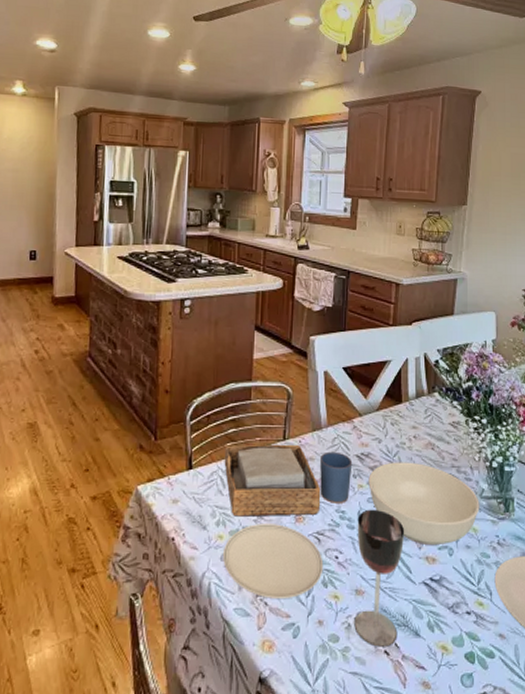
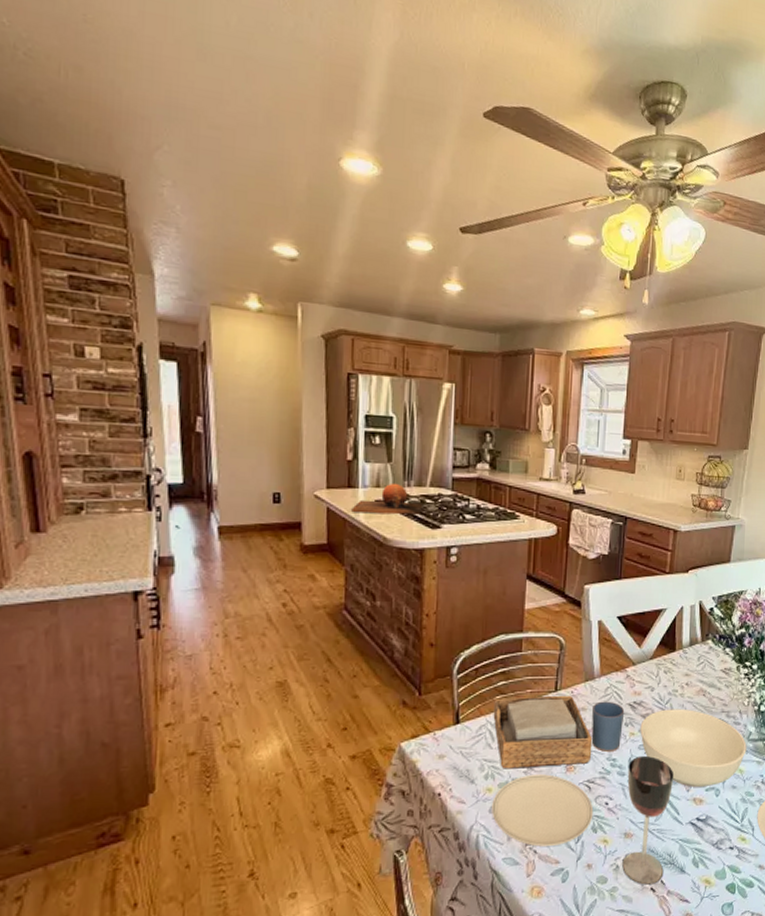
chopping board: none [97,241,160,271] -> present [351,483,424,516]

